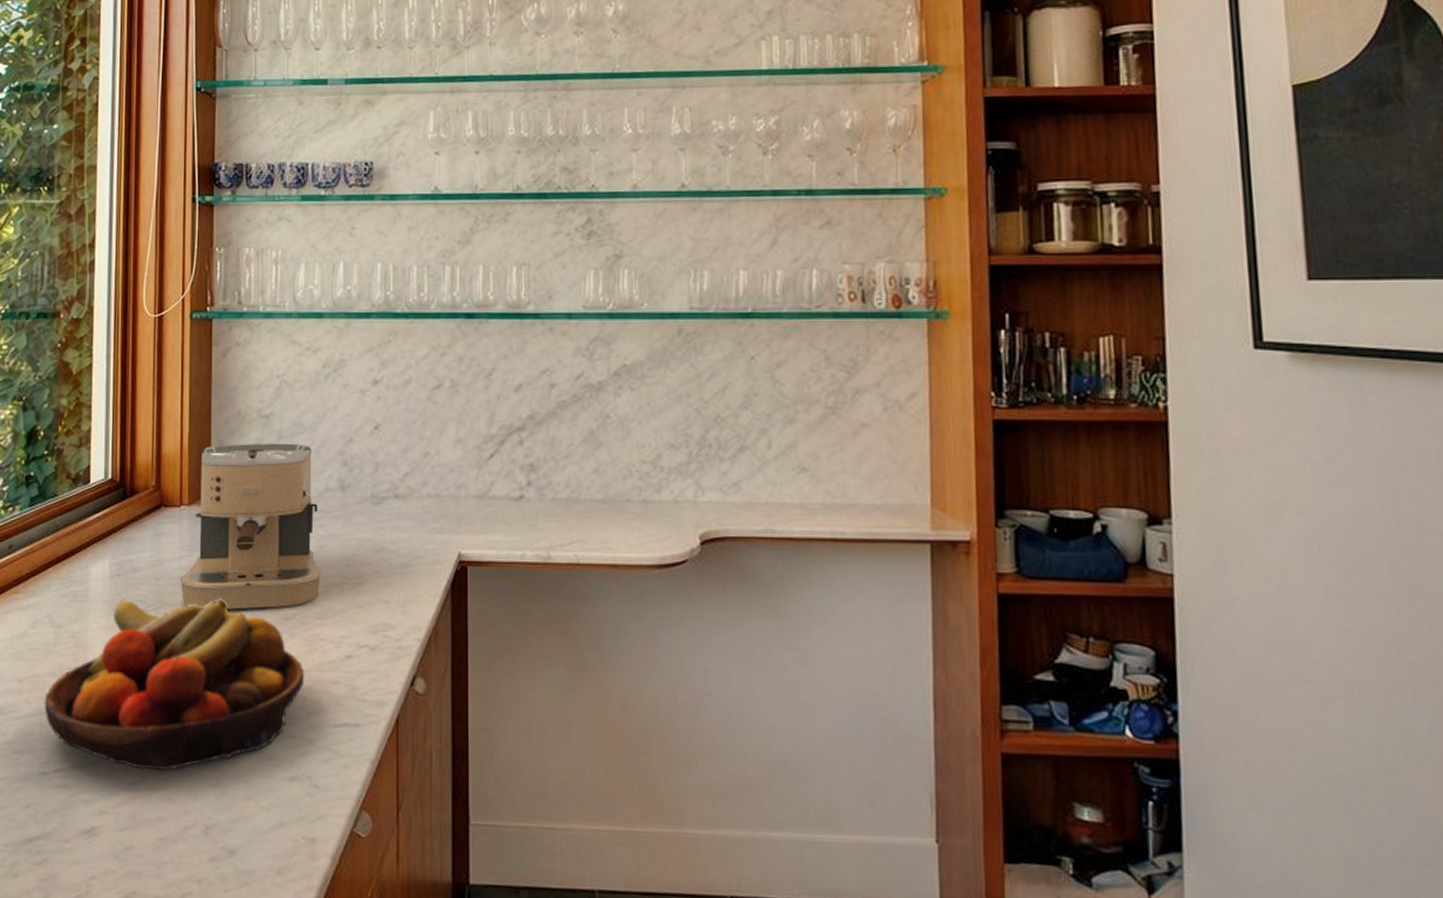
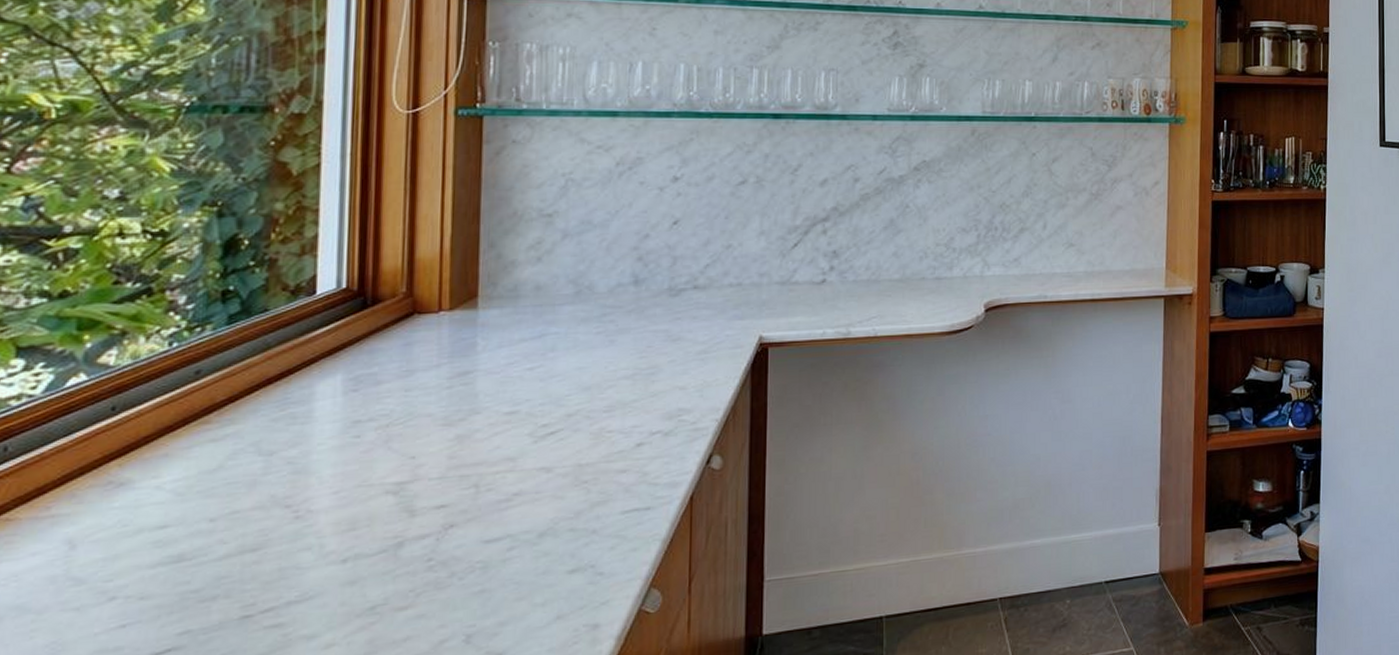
fruit bowl: present [44,598,305,771] -> none [247,403,590,591]
coffee maker: present [180,443,322,610] -> none [437,241,611,415]

